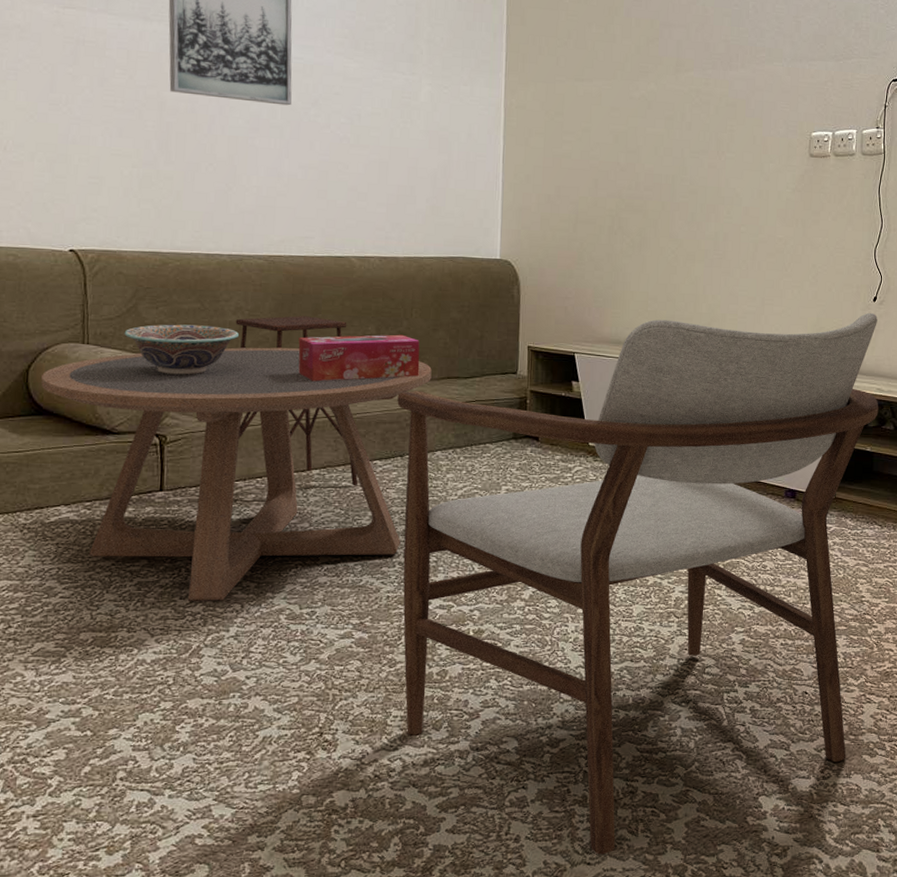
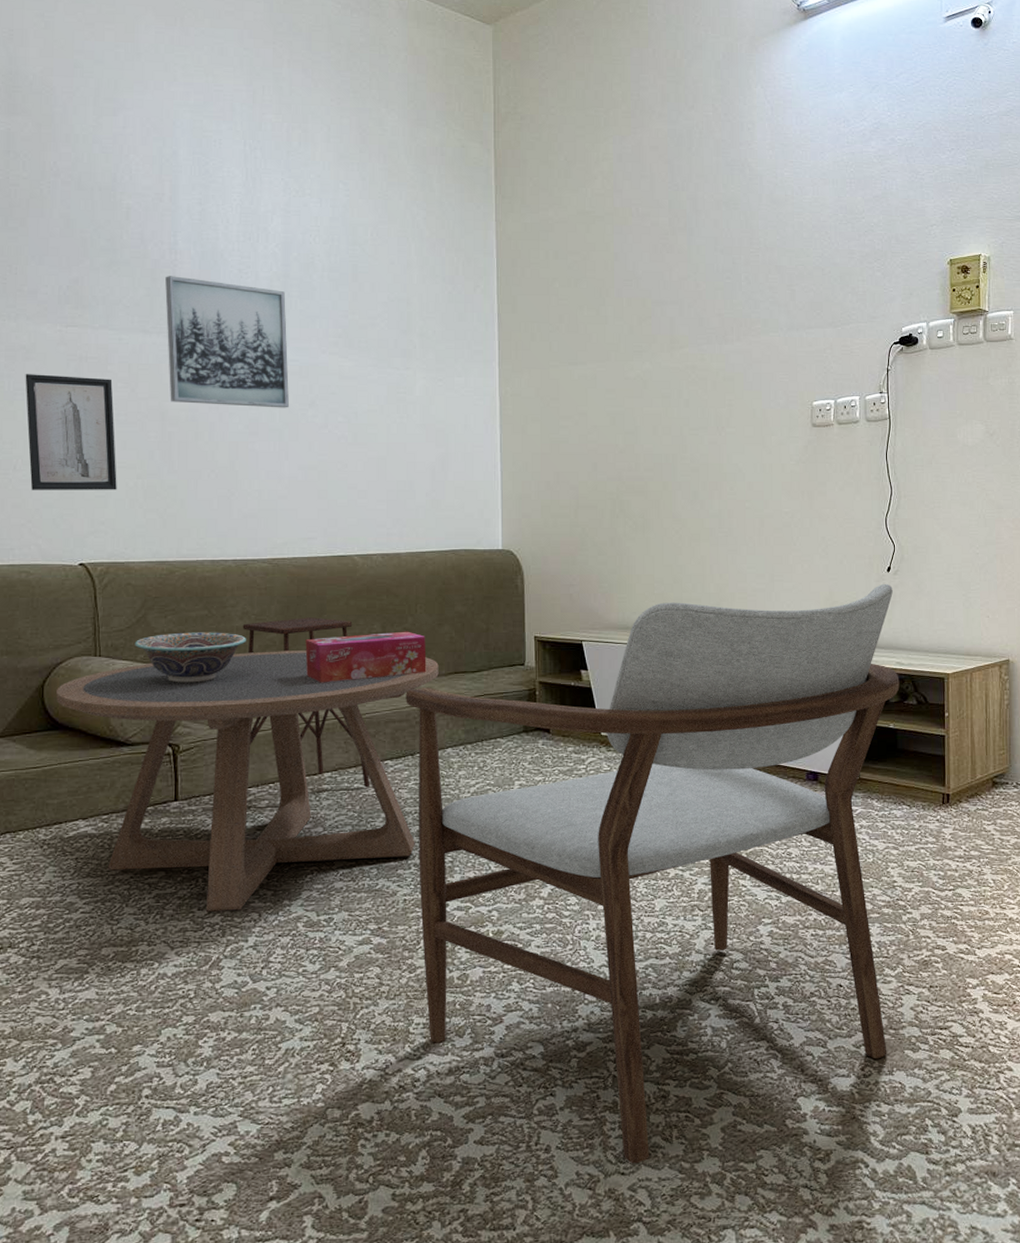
wall art: none [18,54,112,178] -> present [25,374,117,490]

